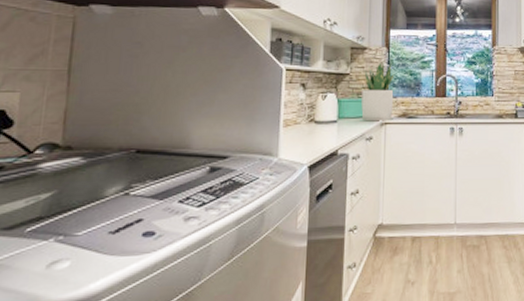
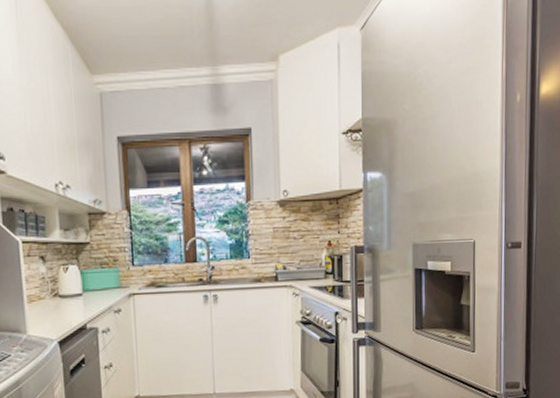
planter: present [361,61,395,121] -> none [105,226,140,293]

